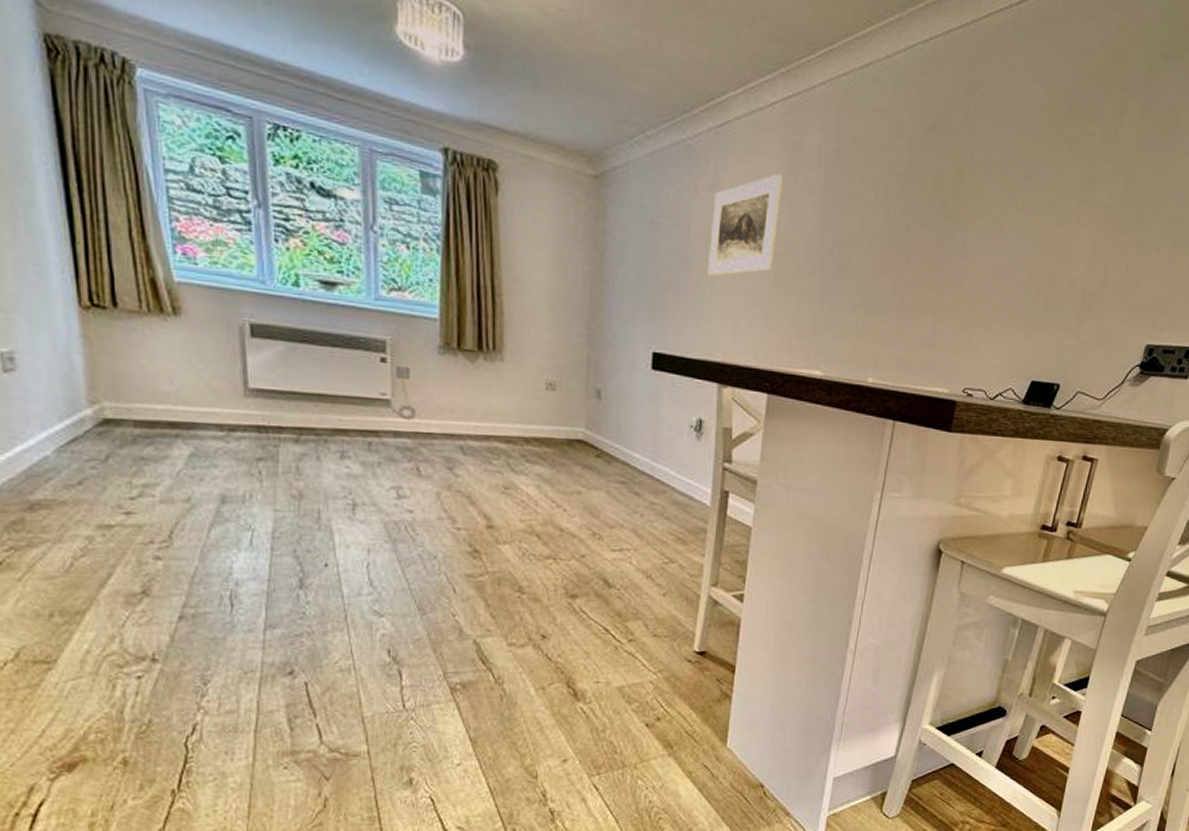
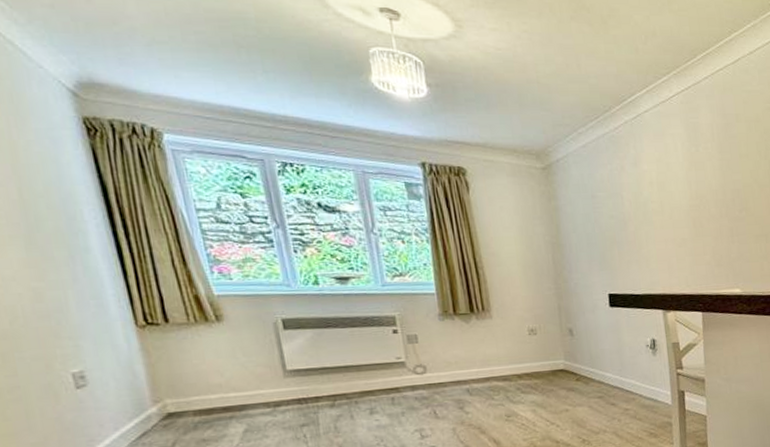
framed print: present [708,173,782,277] -> none [637,147,690,230]

